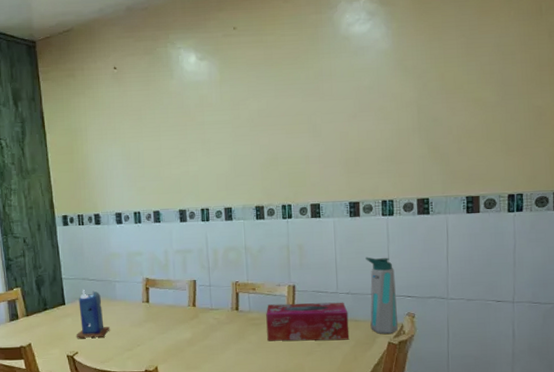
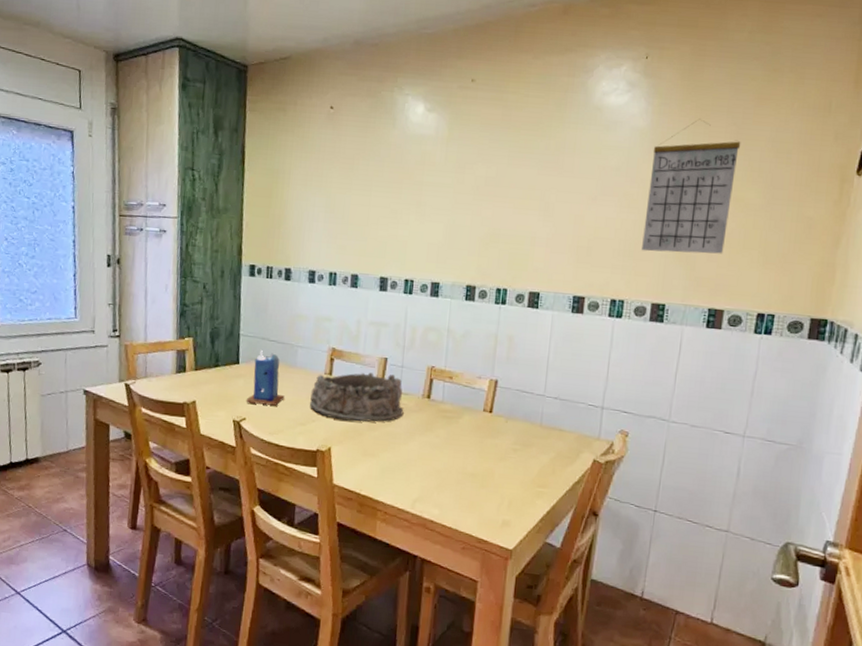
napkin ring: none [133,294,217,341] -> present [310,372,404,422]
tissue box: present [266,302,350,341] -> none [457,397,553,450]
water bottle: present [365,257,399,335] -> none [576,360,613,451]
calendar: none [398,35,472,155] -> present [642,119,741,254]

